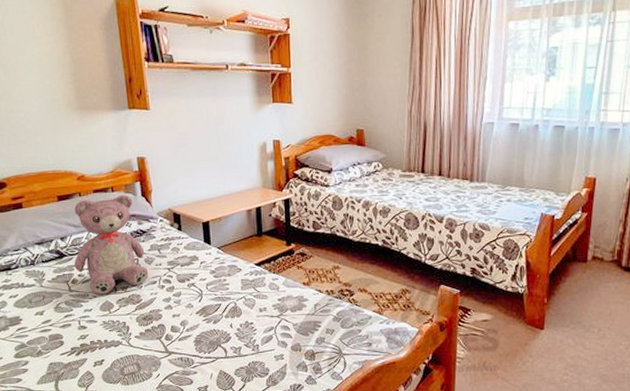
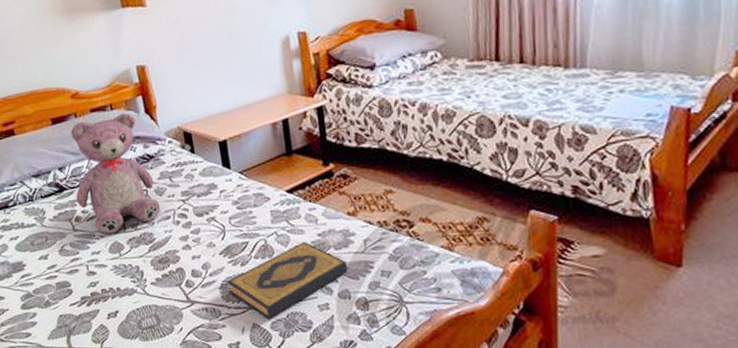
hardback book: none [201,305,301,367] -> present [227,242,348,319]

